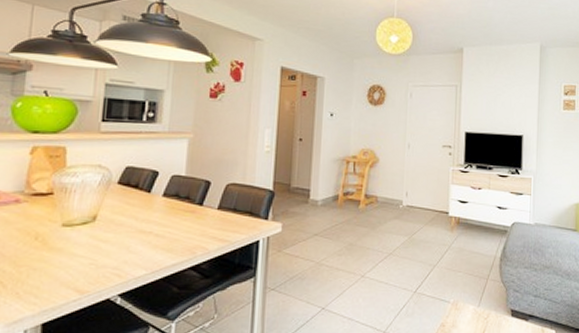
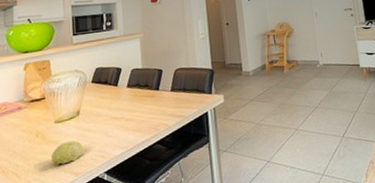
fruit: none [51,251,96,278] -> present [51,140,84,166]

